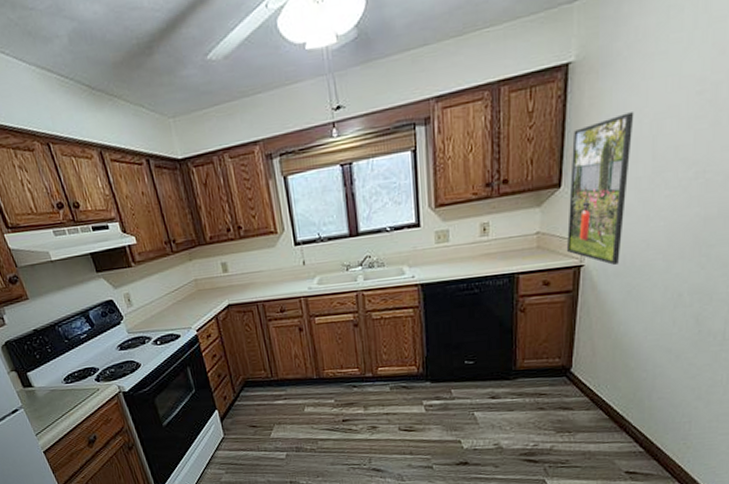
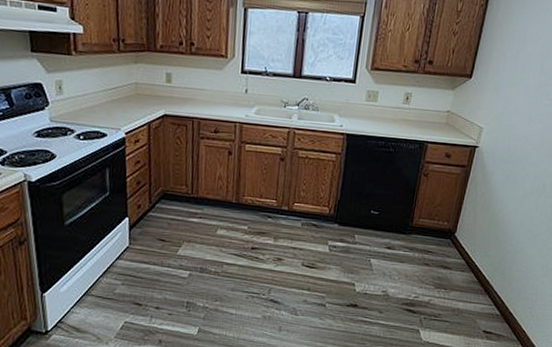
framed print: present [566,112,634,265] -> none [467,32,533,151]

